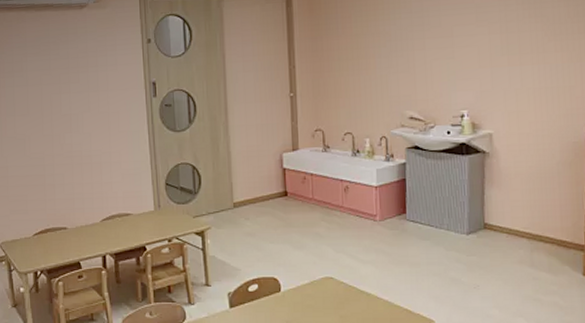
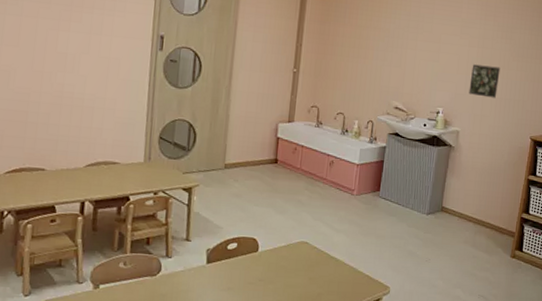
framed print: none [496,51,534,90] -> present [469,64,501,98]

